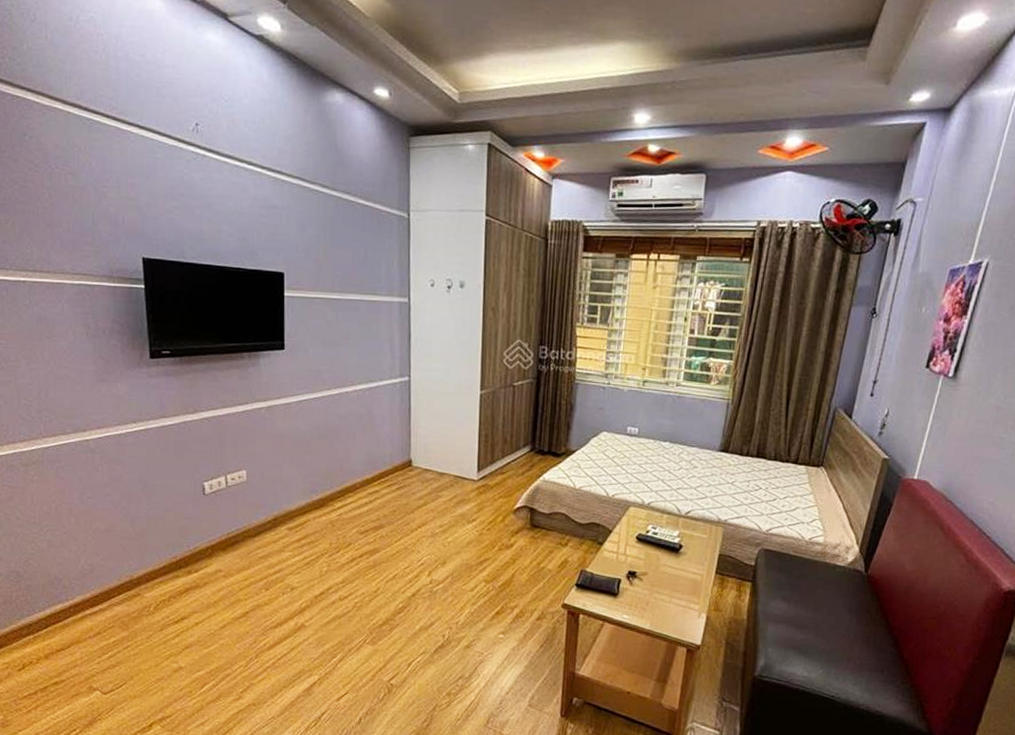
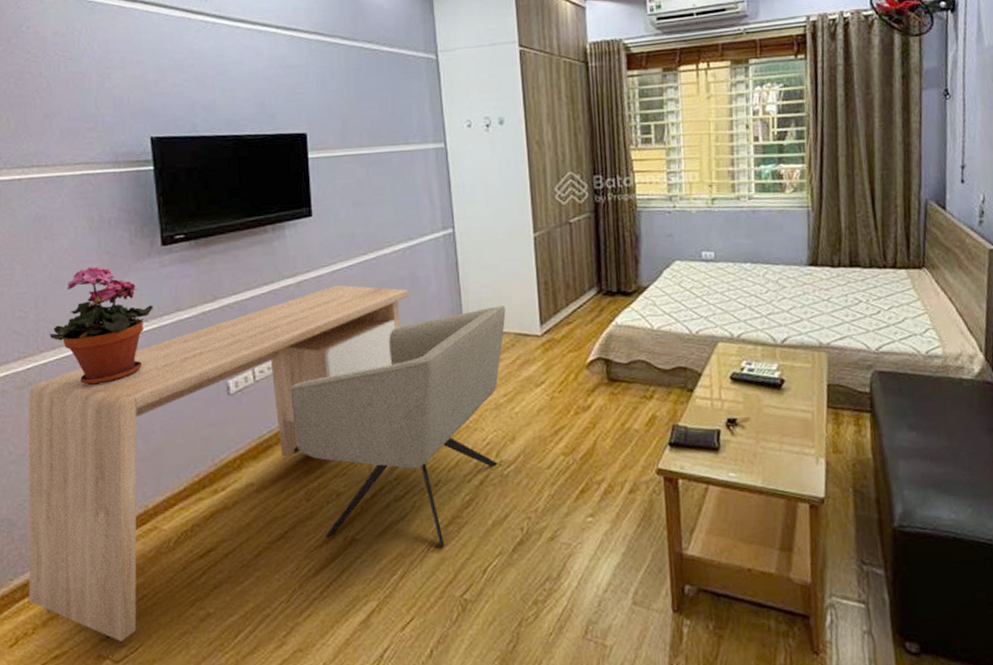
desk: none [32,413,365,678] -> present [28,285,409,642]
potted plant: none [50,369,141,472] -> present [49,266,153,386]
chair: none [256,450,449,641] -> present [289,305,506,547]

